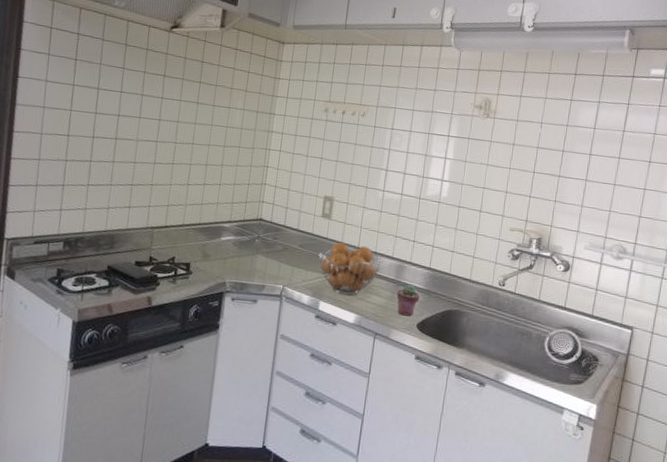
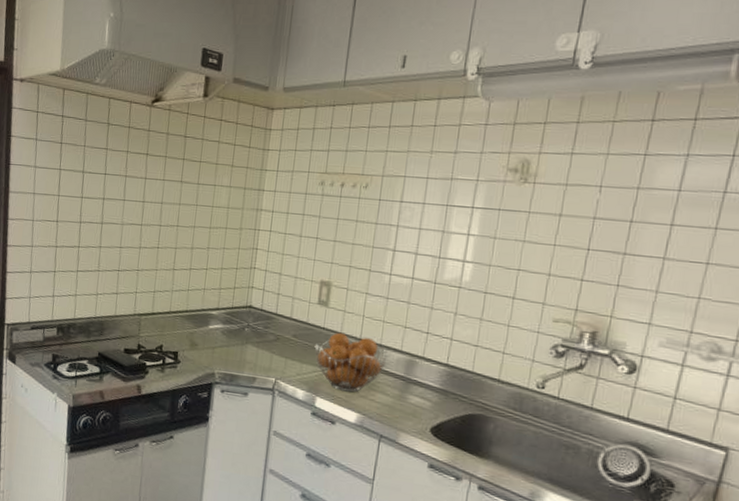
potted succulent: present [396,284,420,316] -> none [405,382,434,419]

